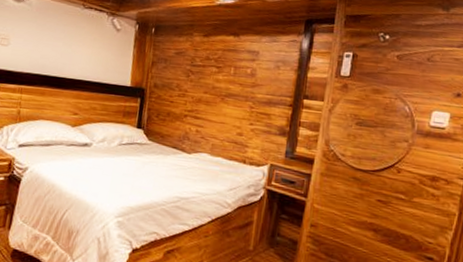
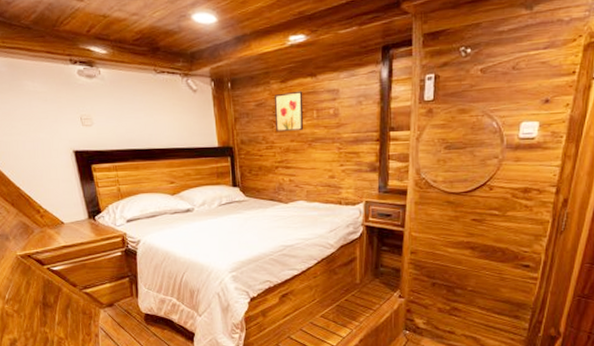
wall art: none [191,46,224,85] -> present [275,90,304,132]

